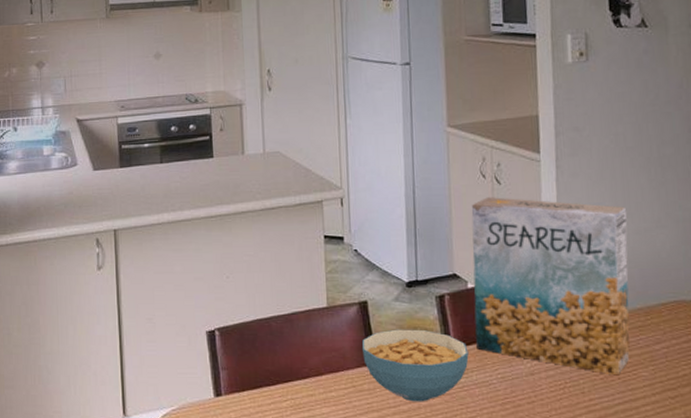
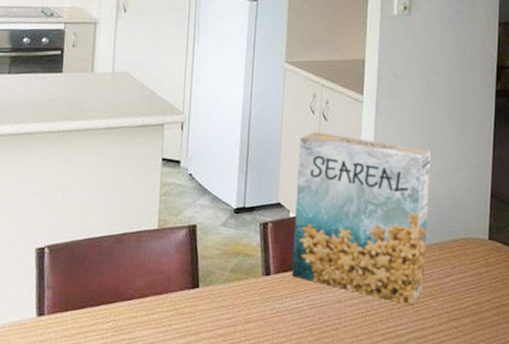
cereal bowl: present [362,329,469,402] -> none [187,254,285,327]

